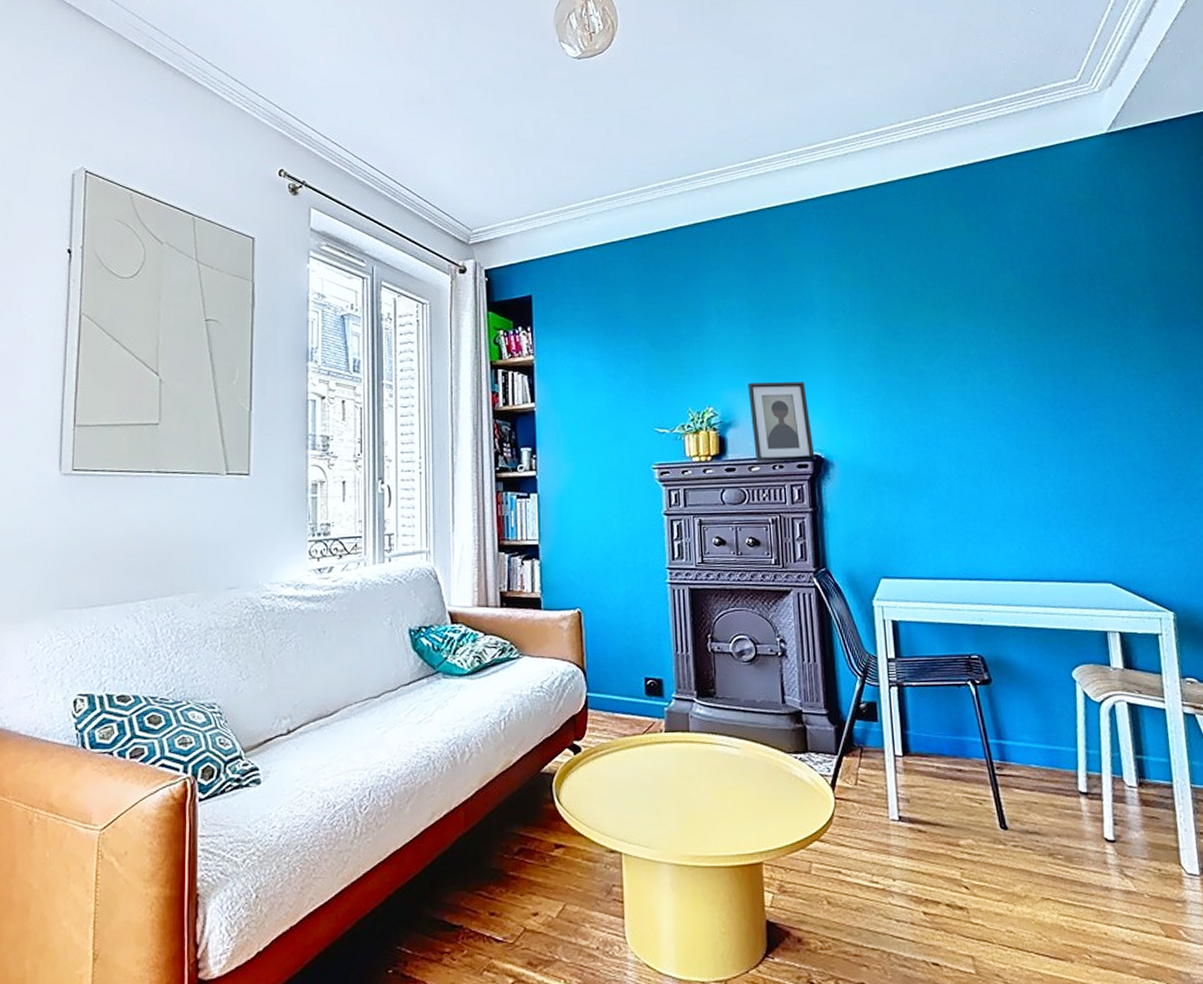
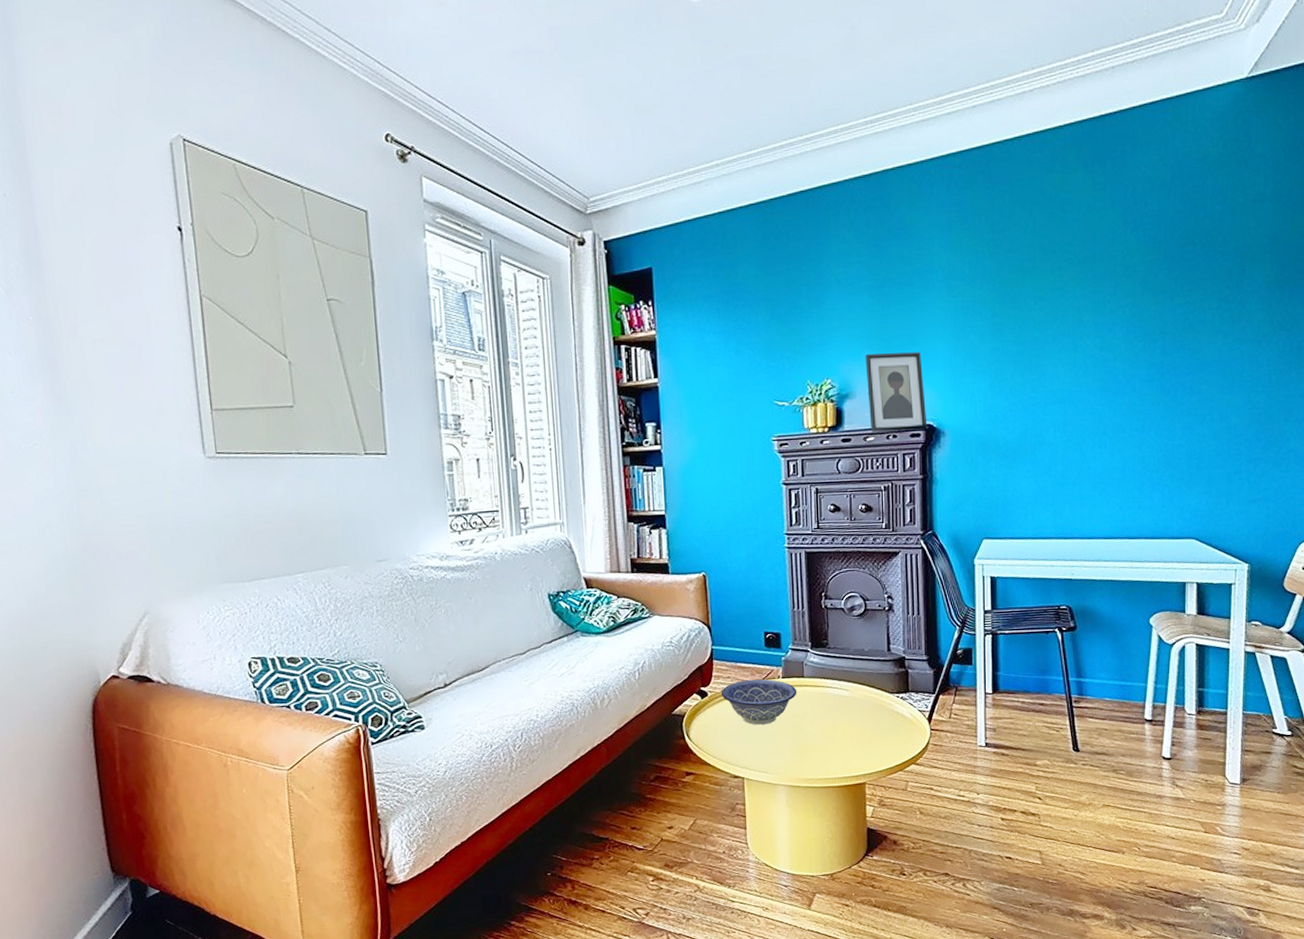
decorative bowl: none [596,732,682,788] -> present [721,679,797,725]

